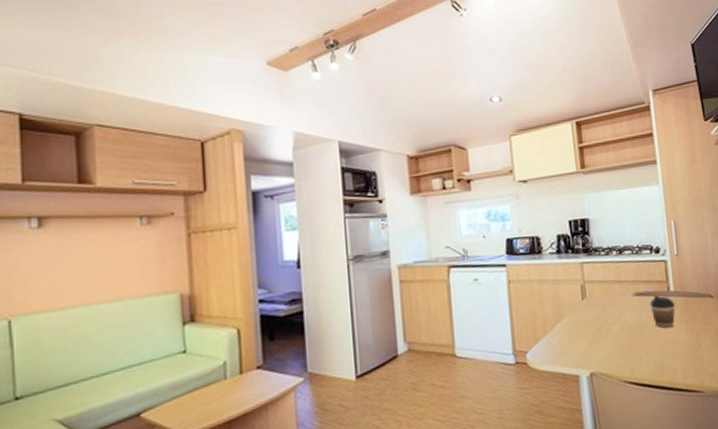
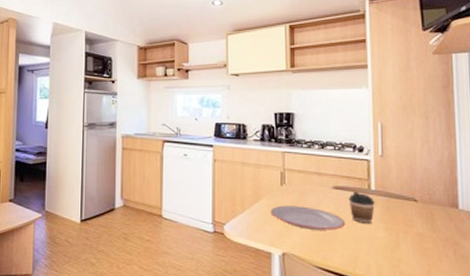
plate: none [574,319,650,344] -> present [271,205,346,230]

